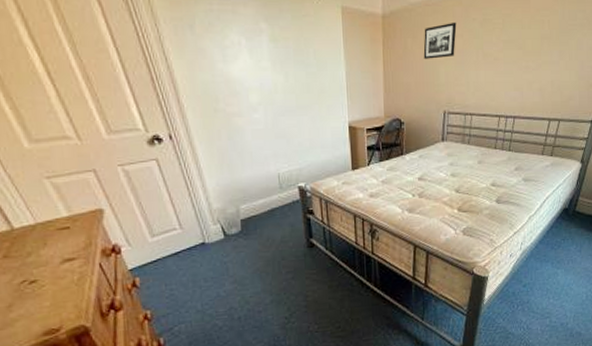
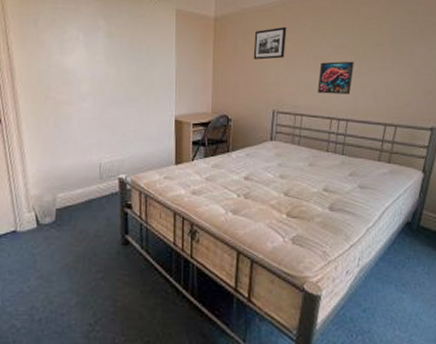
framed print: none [486,57,522,92] -> present [317,61,354,95]

